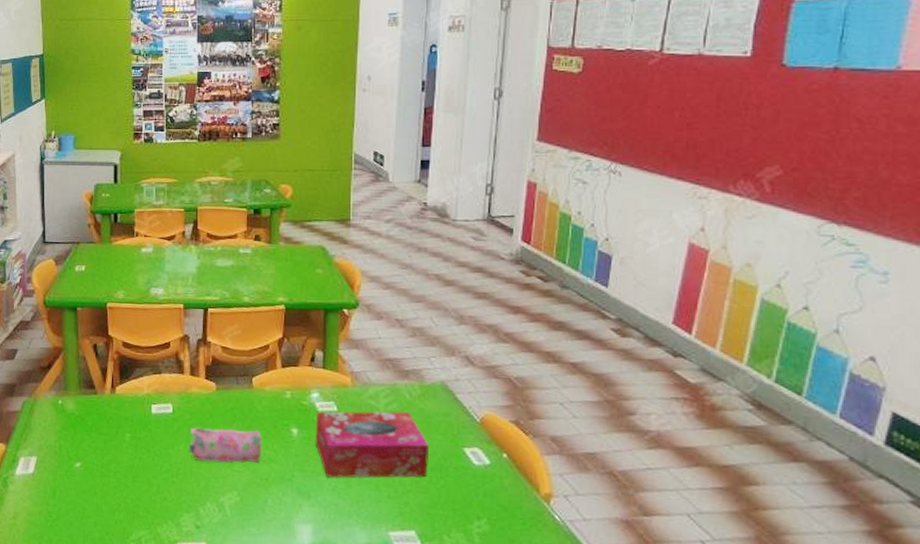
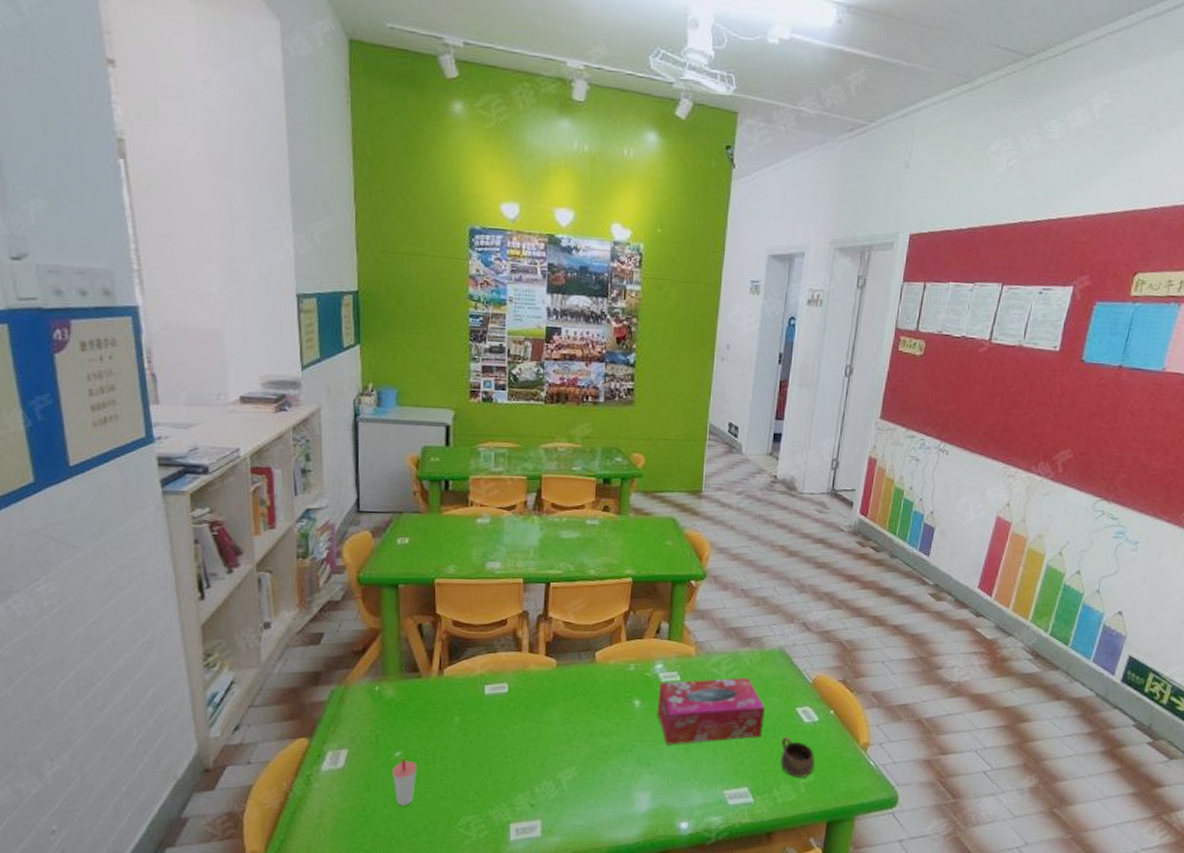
cup: none [73,469,95,515] -> present [392,759,418,806]
pencil case: present [188,427,262,464] -> none [524,704,604,739]
cup: none [449,478,489,526] -> present [780,736,815,777]

